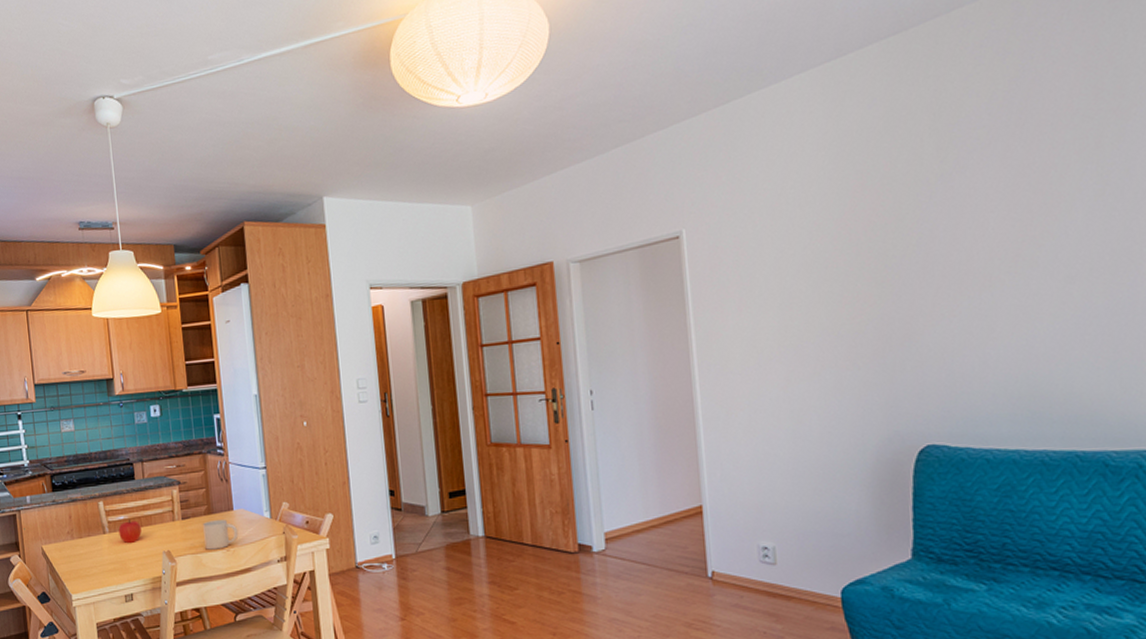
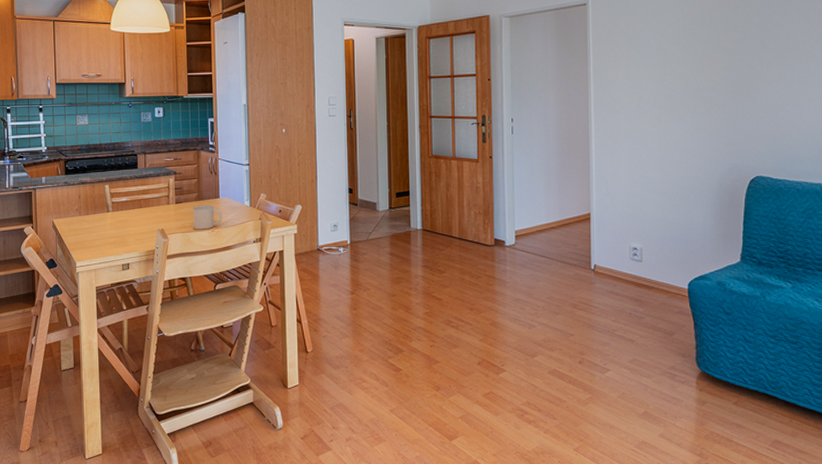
fruit: present [118,519,142,544] -> none [121,201,140,222]

